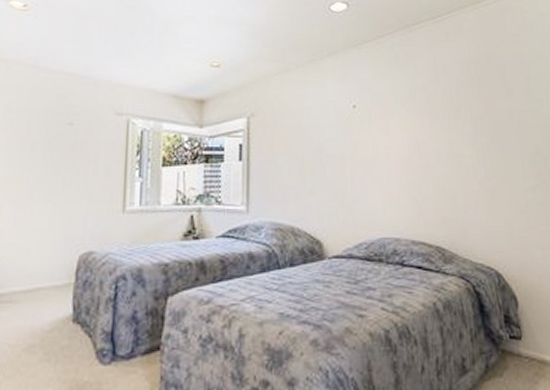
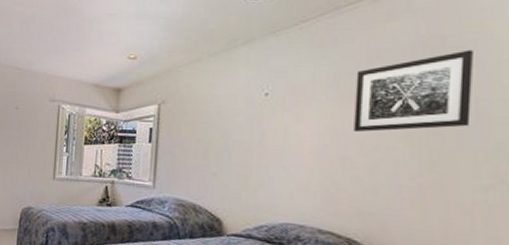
wall art: none [428,68,516,143] -> present [354,49,473,133]

